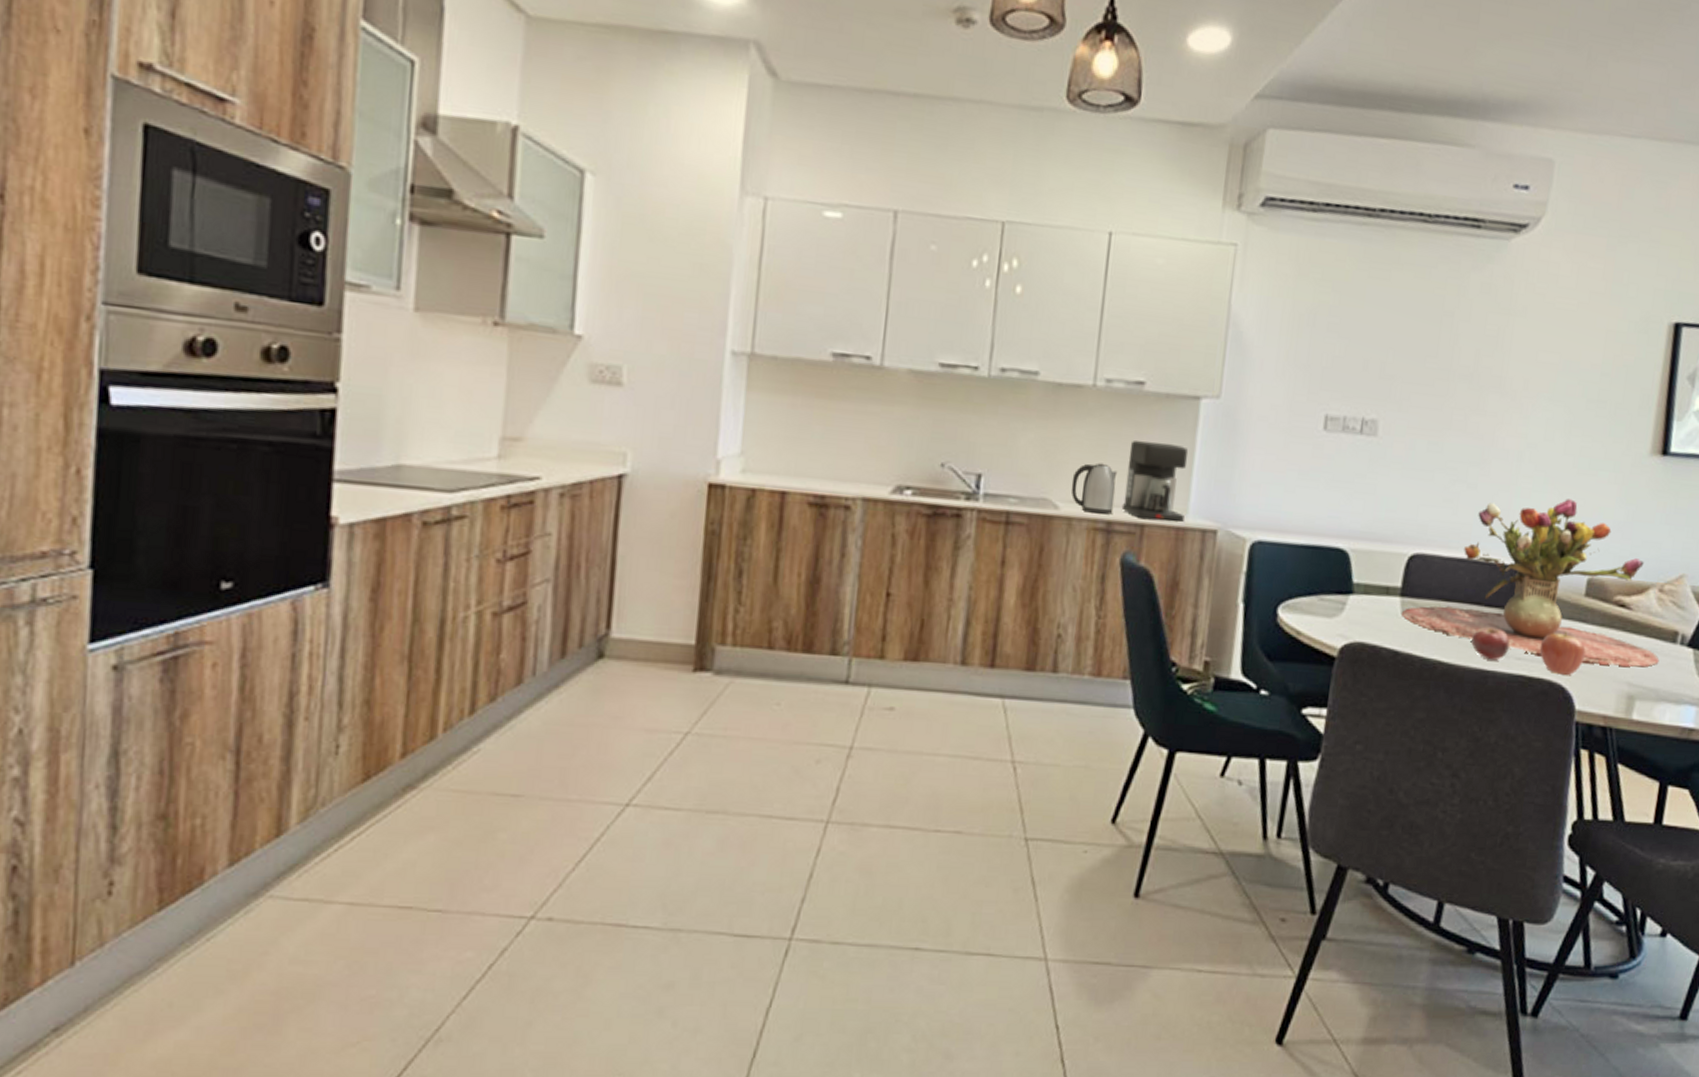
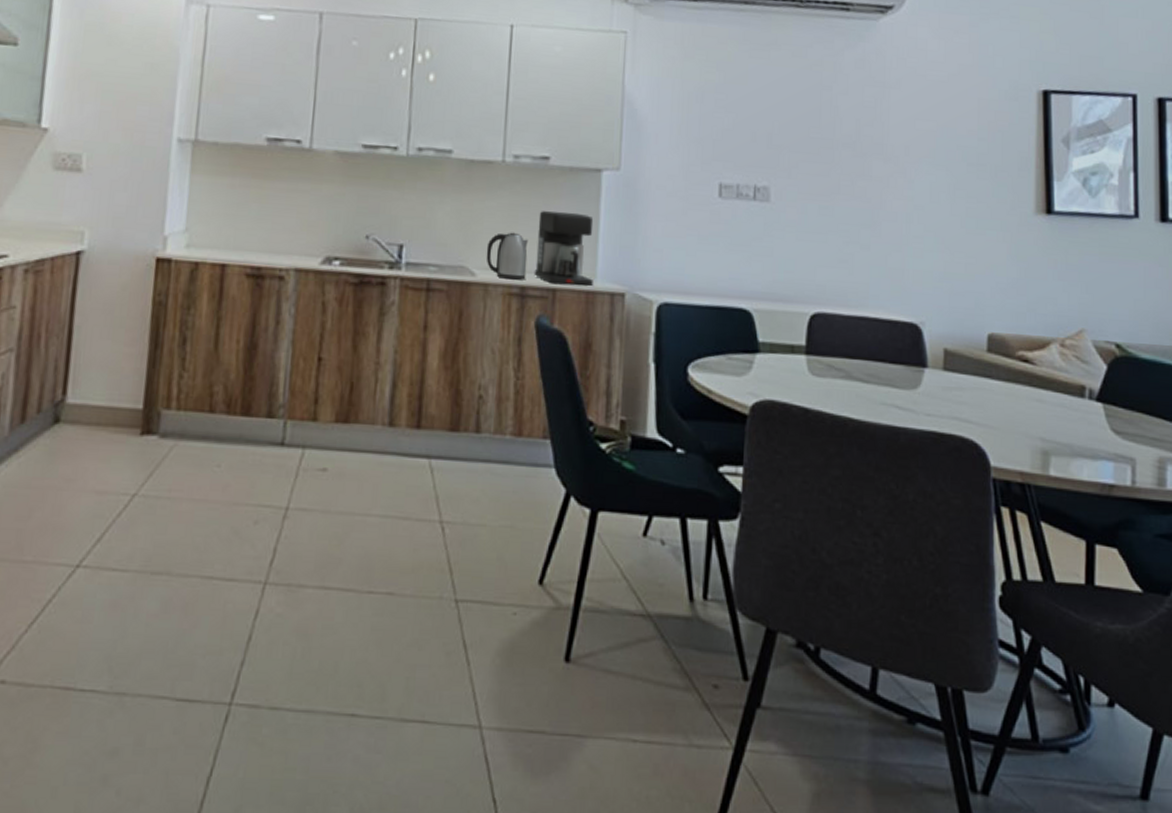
flower arrangement: present [1402,499,1659,667] -> none [809,257,1070,422]
fruit: present [1471,627,1510,661] -> none [880,384,917,417]
fruit: present [1539,631,1586,676] -> none [948,387,994,432]

